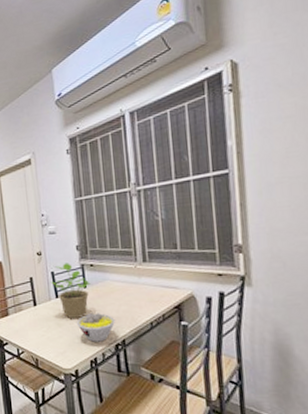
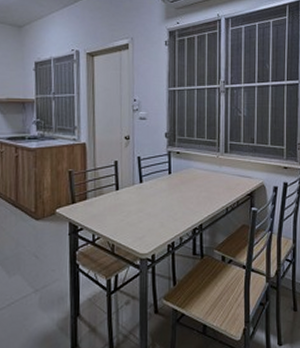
potted plant: present [50,263,92,318] -> none [135,149,177,203]
bowl: present [76,313,115,342] -> none [158,198,195,227]

